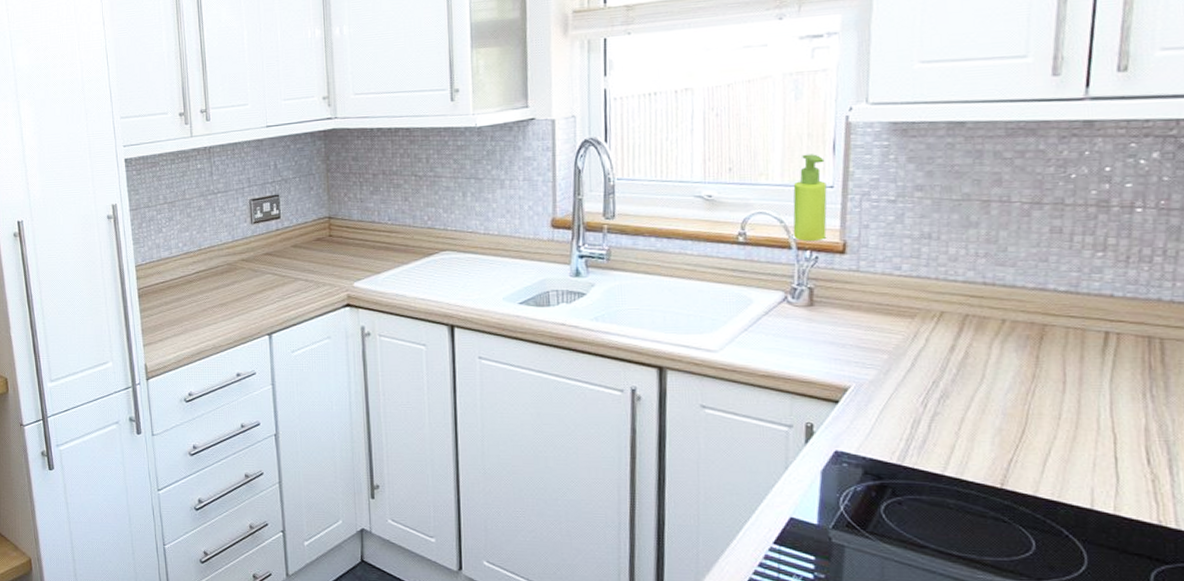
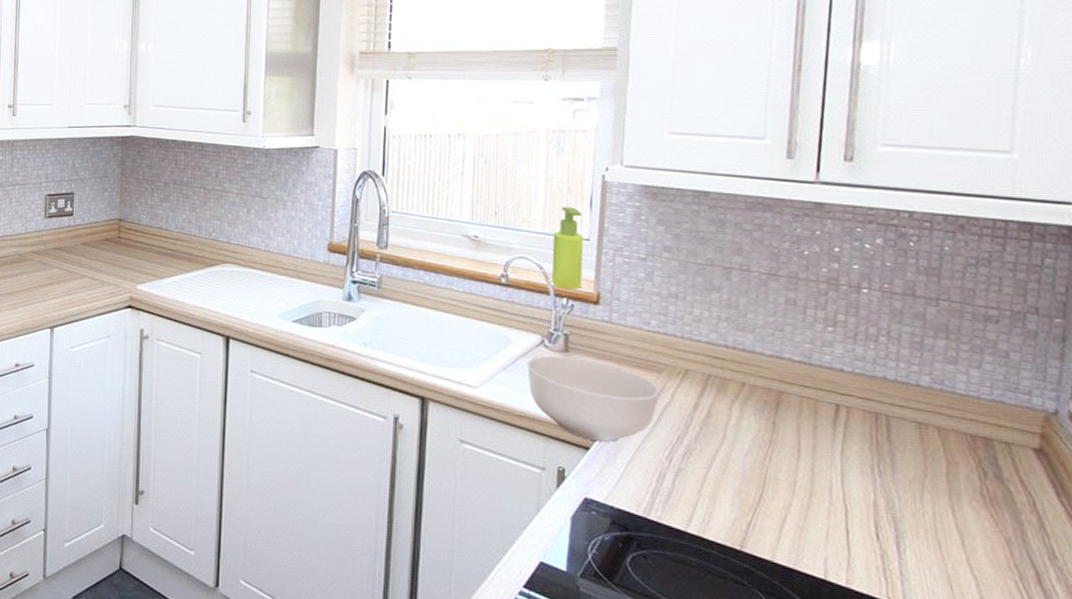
bowl: none [769,311,914,393] -> present [527,355,660,442]

